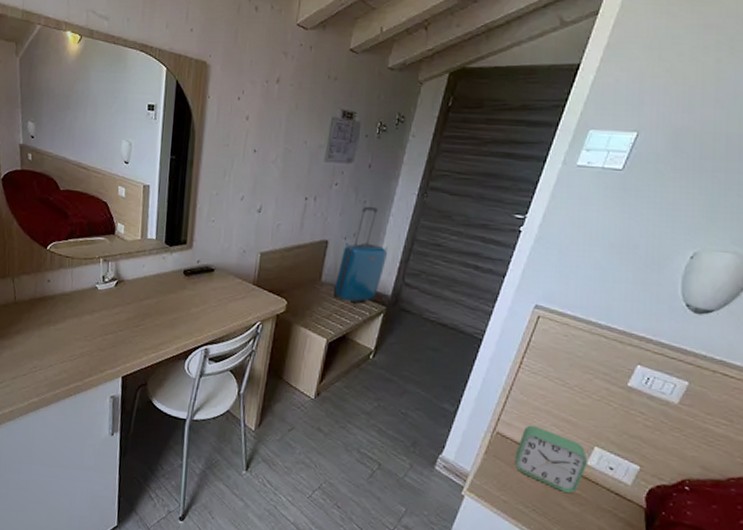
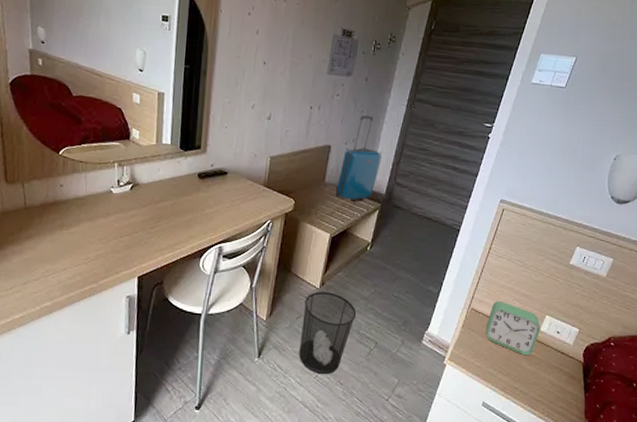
waste bin: none [291,402,357,496] -> present [299,292,357,375]

